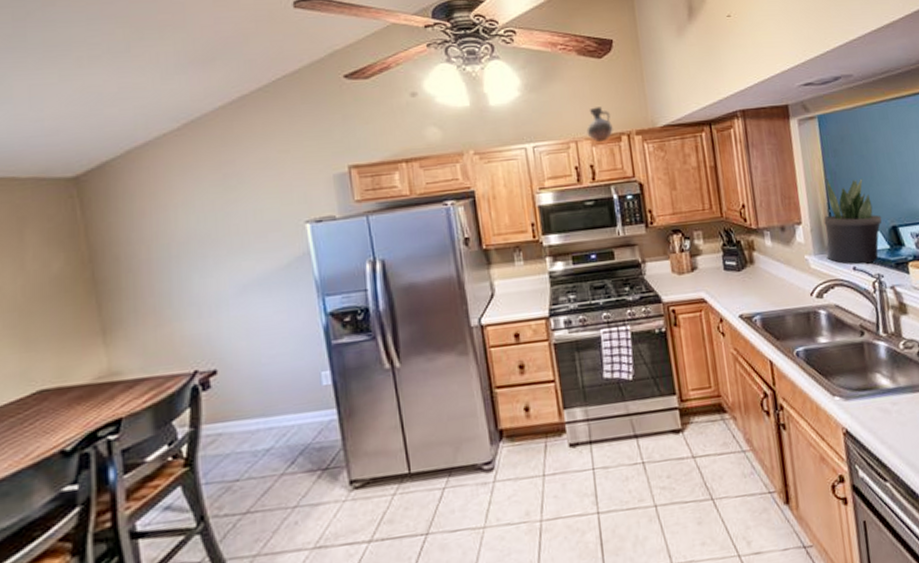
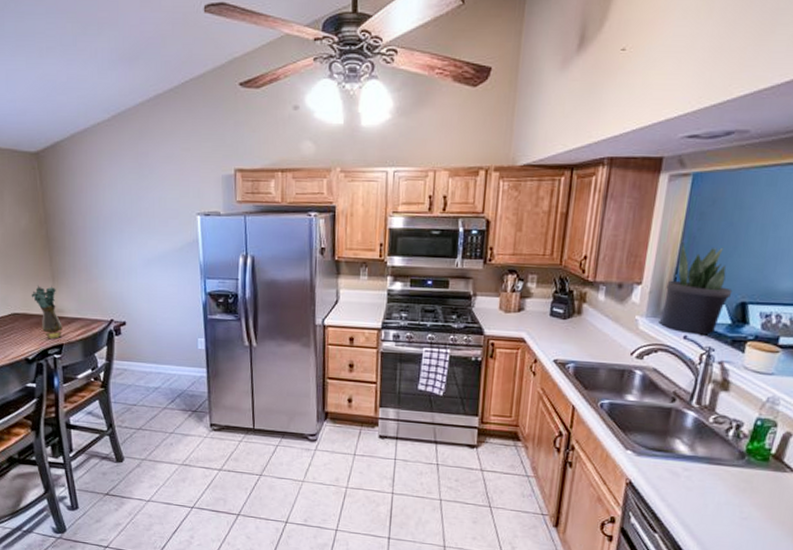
vase: none [68,343,120,415] -> present [31,285,62,339]
ceramic jug: present [586,107,613,142] -> none [446,138,473,174]

